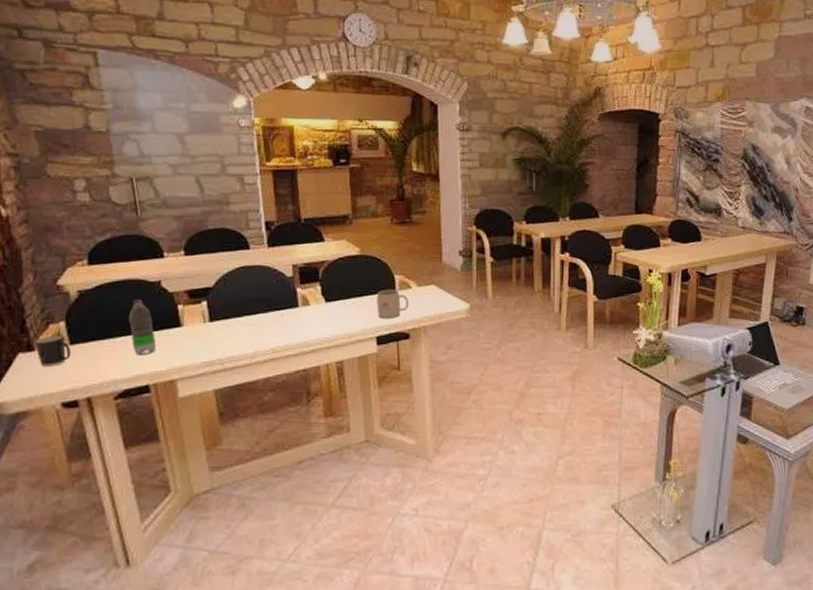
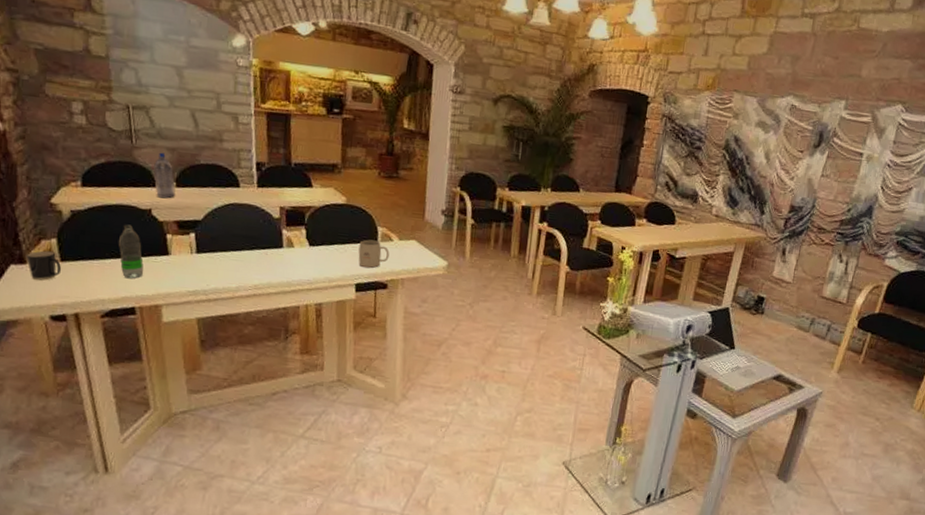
water bottle: none [161,222,185,268] -> present [153,152,176,199]

